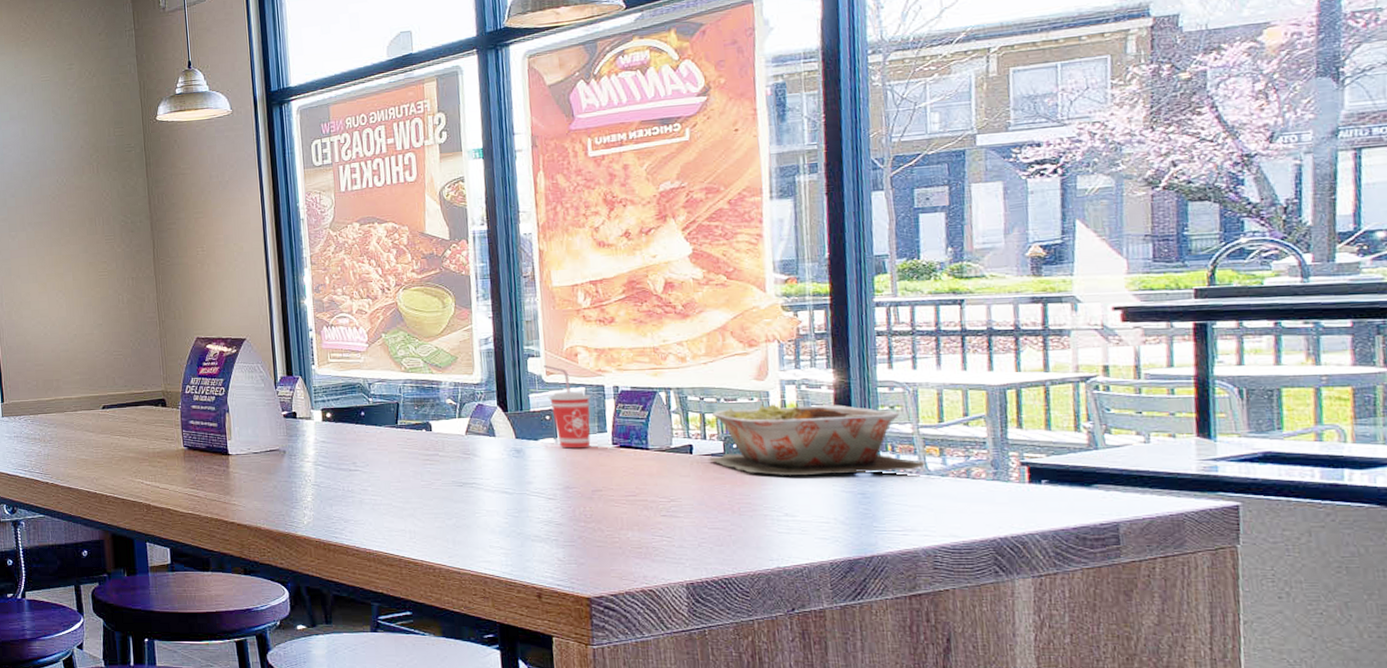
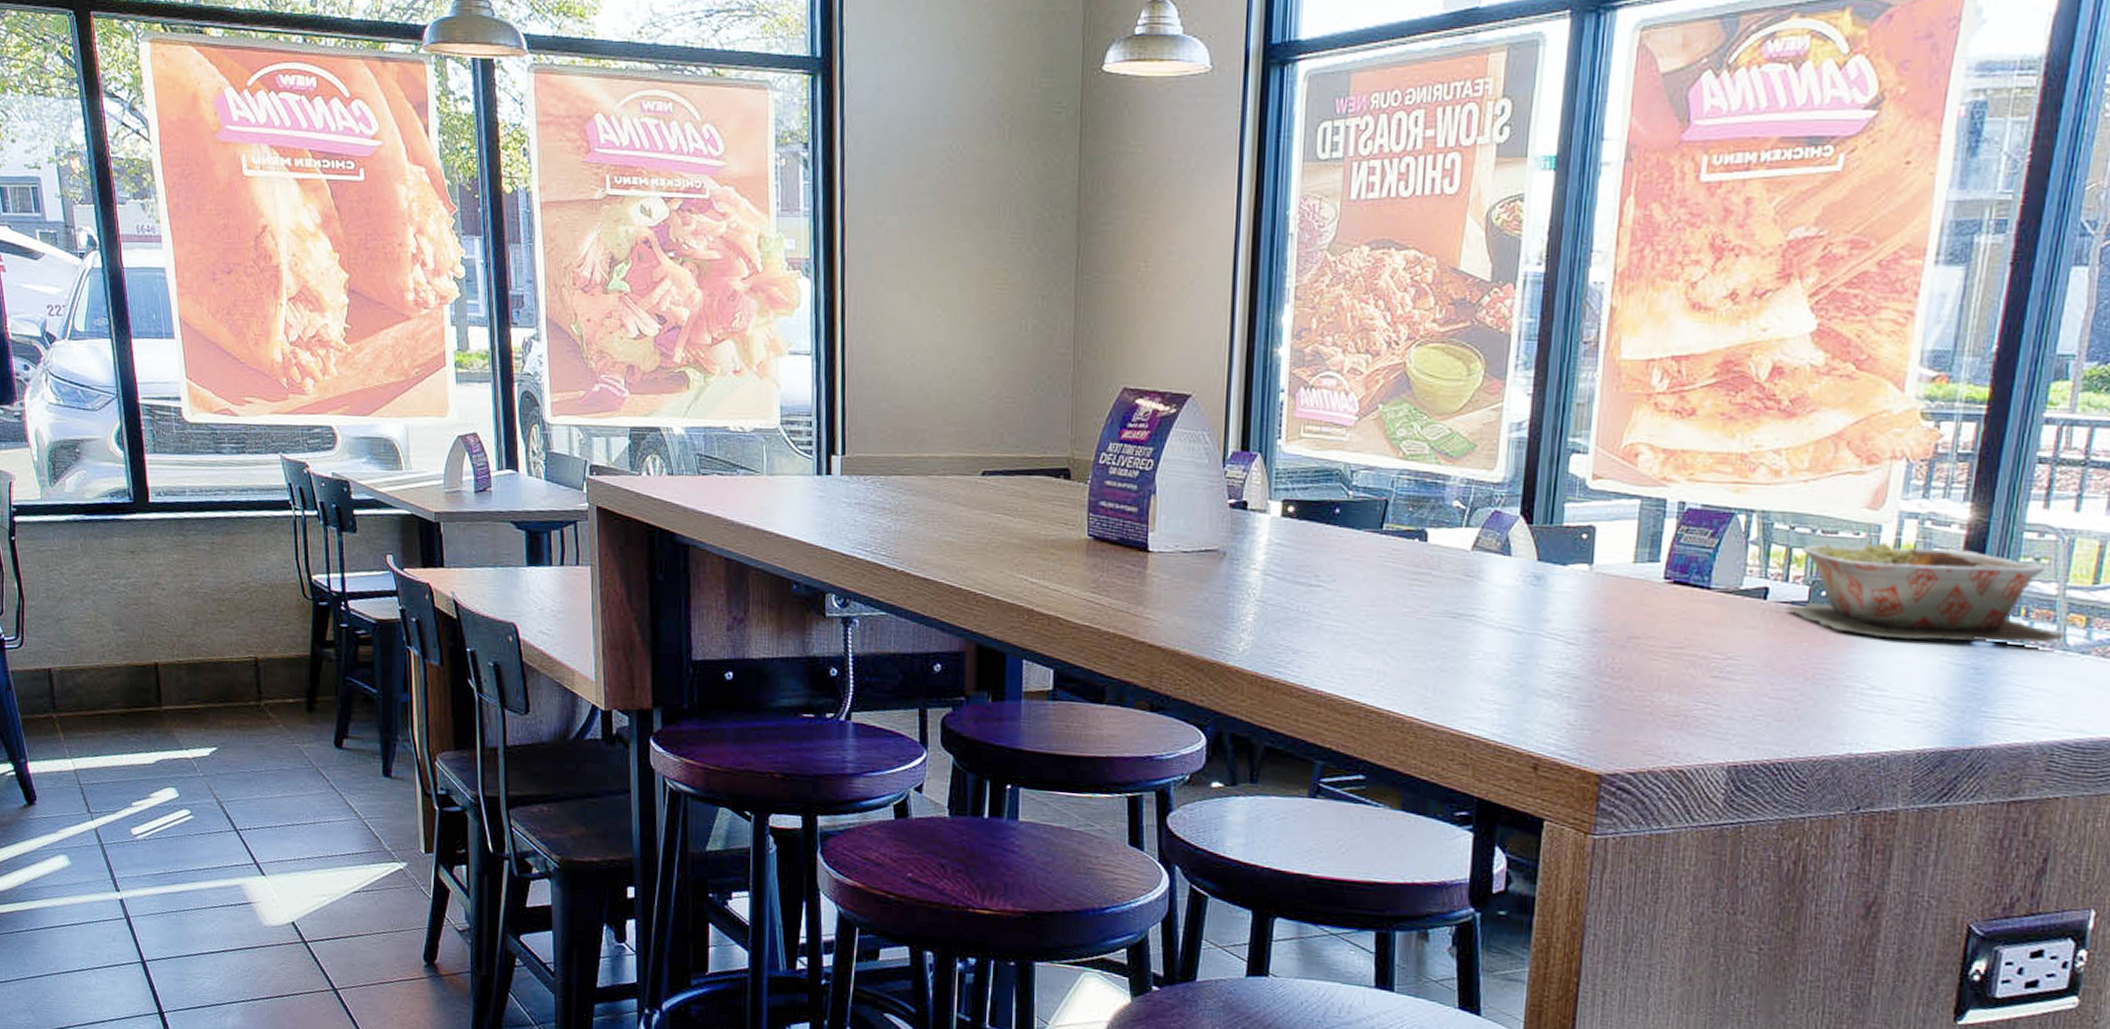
beverage cup: present [544,365,591,449] -> none [1589,466,1646,581]

